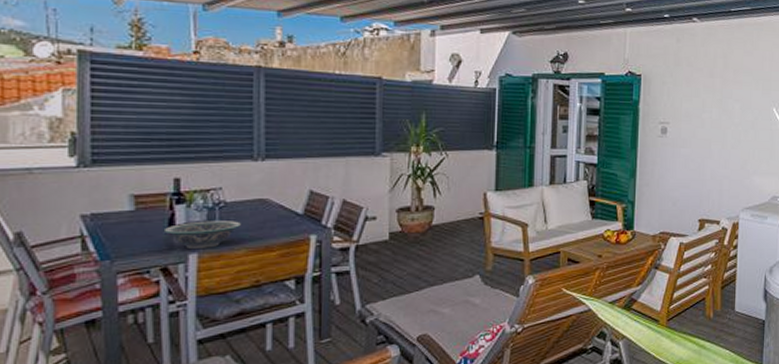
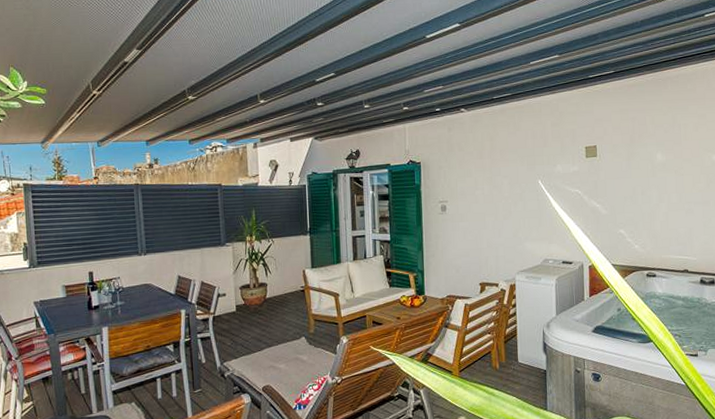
bowl: present [163,221,242,250] -> none [85,301,135,324]

